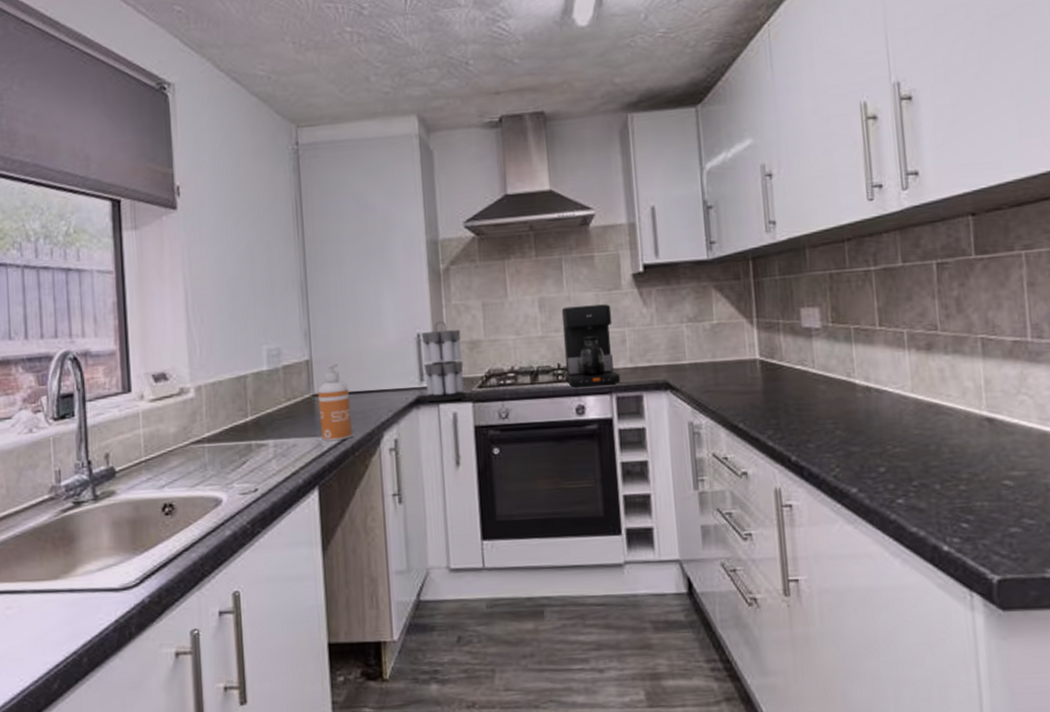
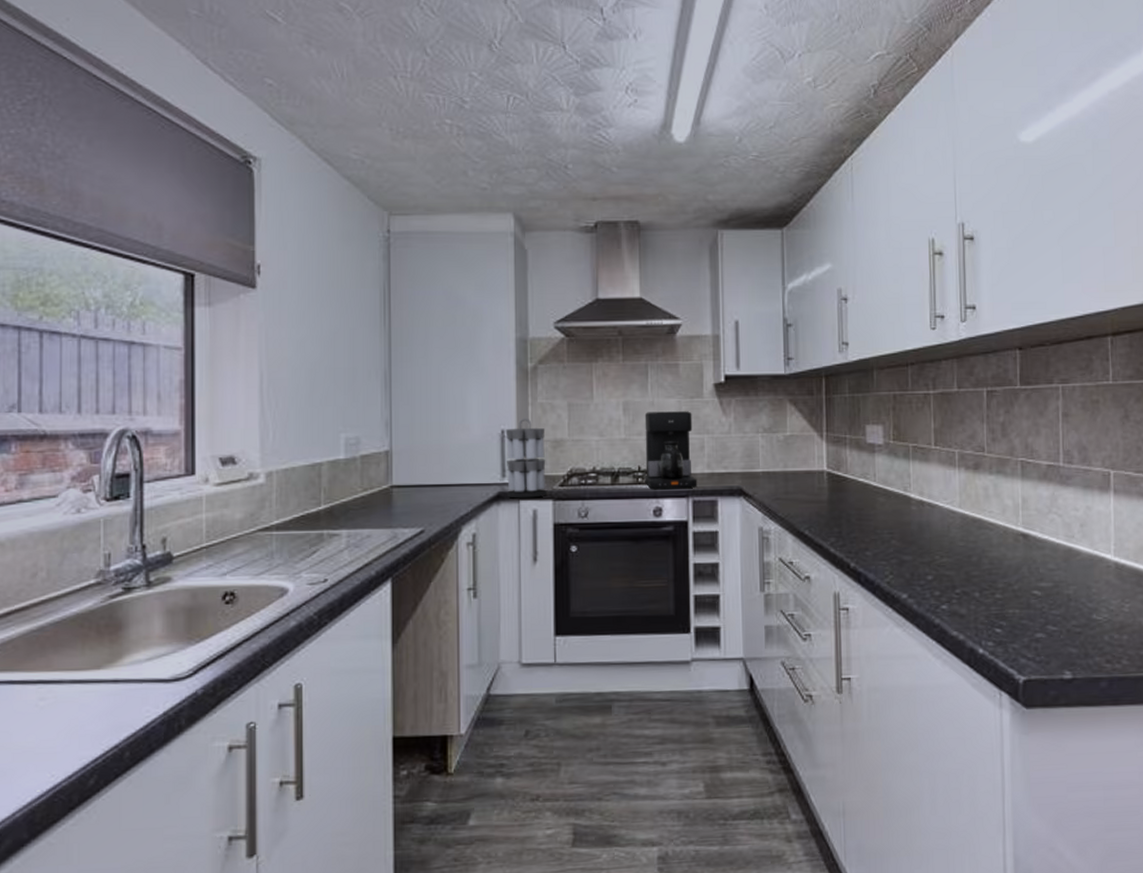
soap dispenser: present [318,363,352,442] -> none [396,455,429,534]

